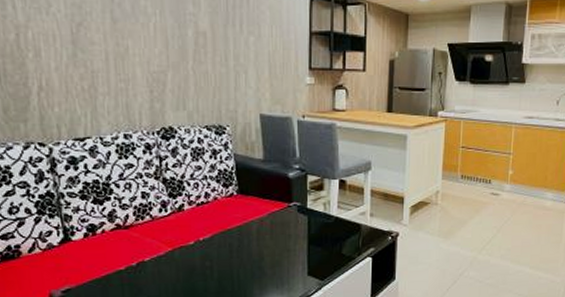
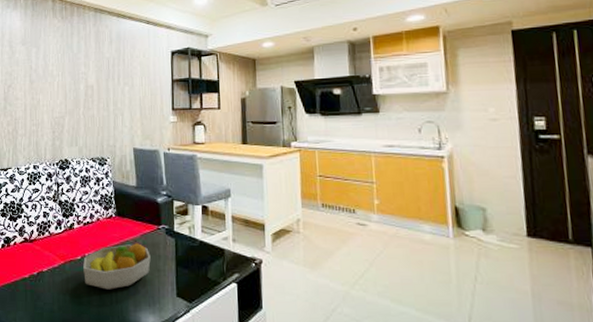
fruit bowl: none [197,222,280,275] -> present [83,242,151,290]

